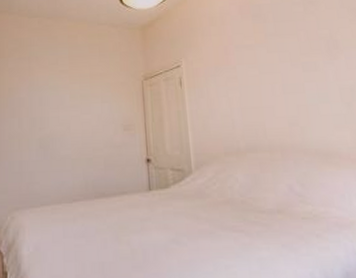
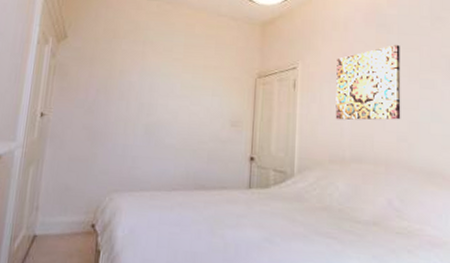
wall art: none [218,31,289,112] -> present [335,44,401,120]

